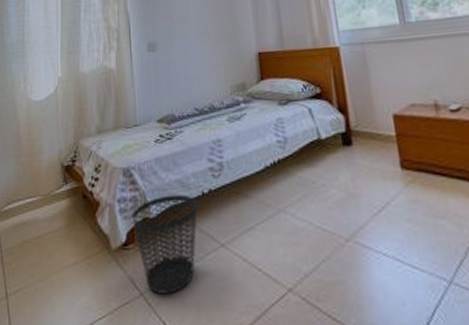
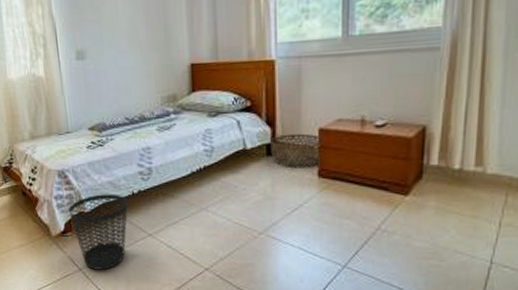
basket: none [345,120,401,158] -> present [270,133,322,167]

